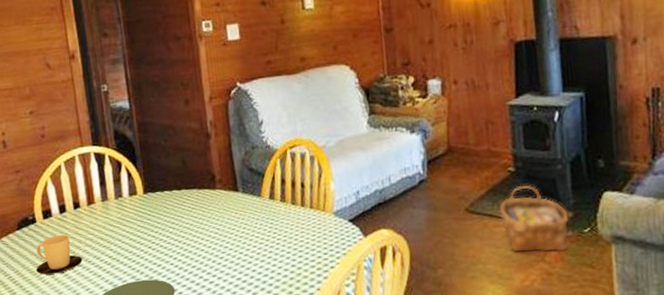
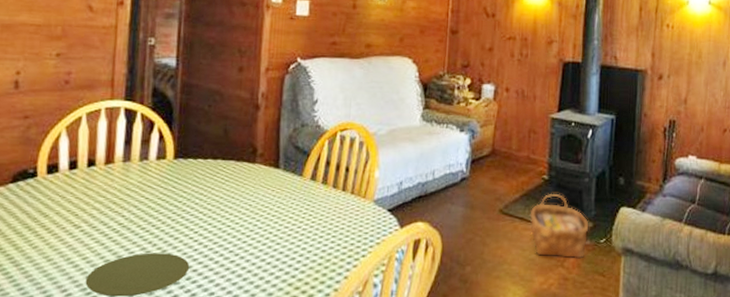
cup: present [36,235,83,275] -> none [24,194,86,238]

